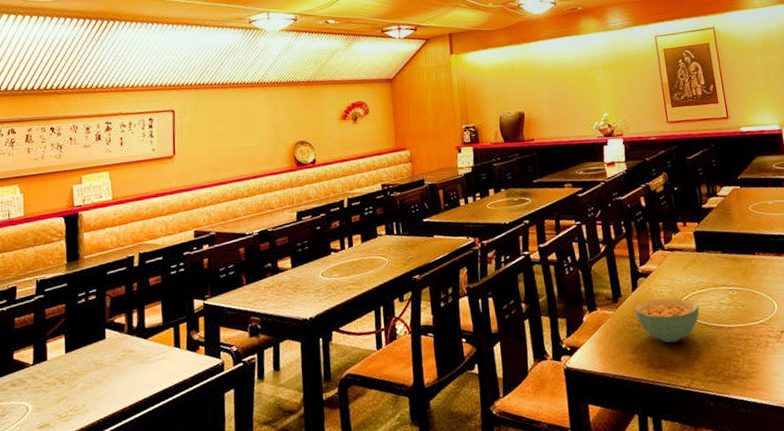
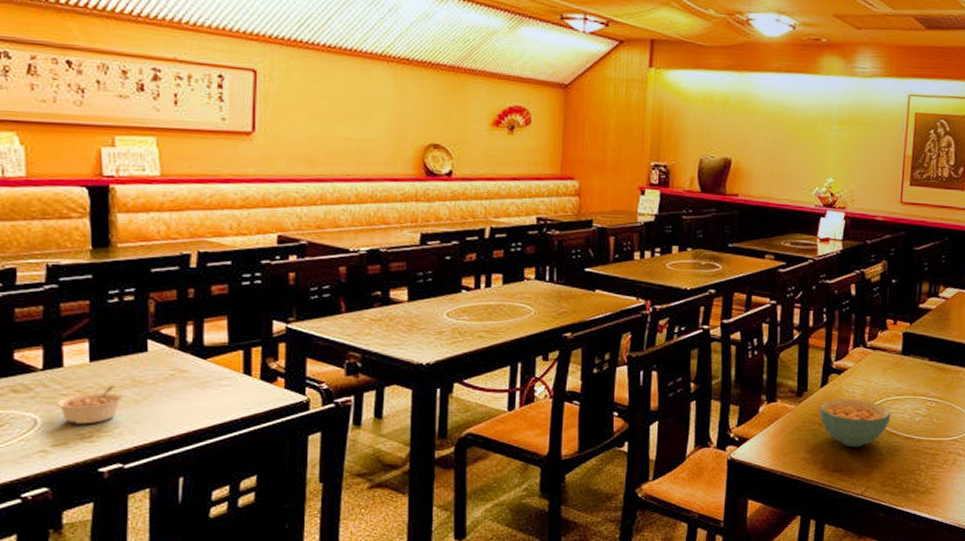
legume: none [41,370,90,408] -> present [54,385,125,425]

